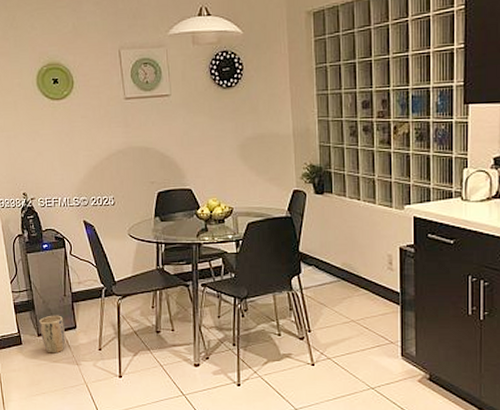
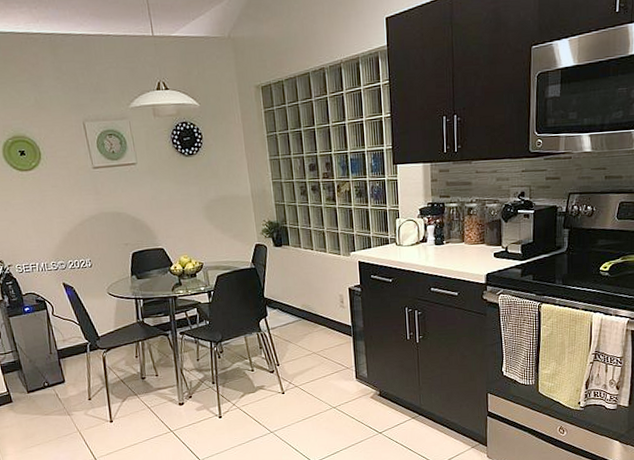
plant pot: present [39,315,65,354] -> none [27,372,56,408]

